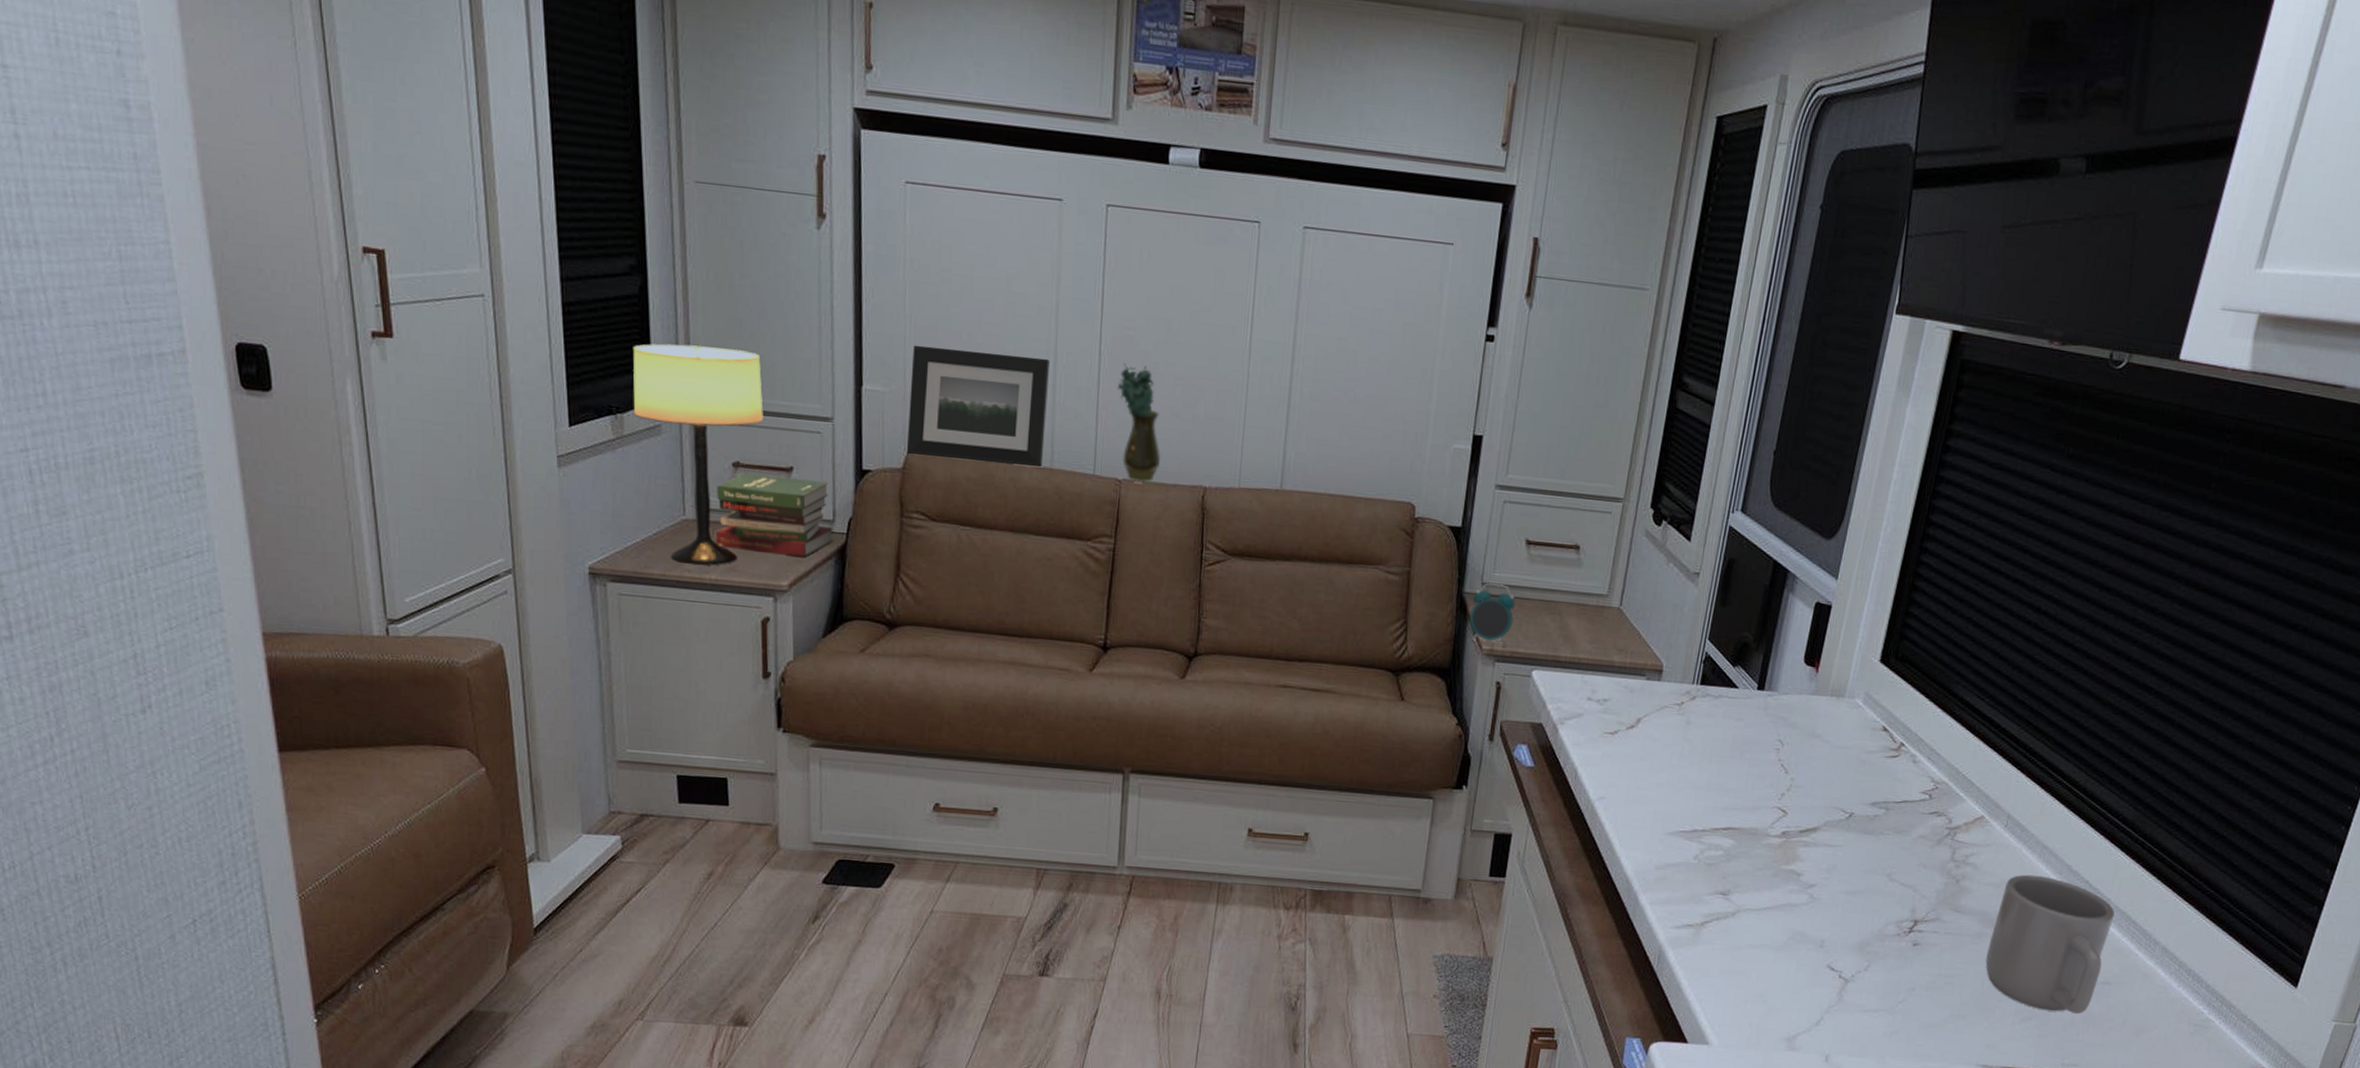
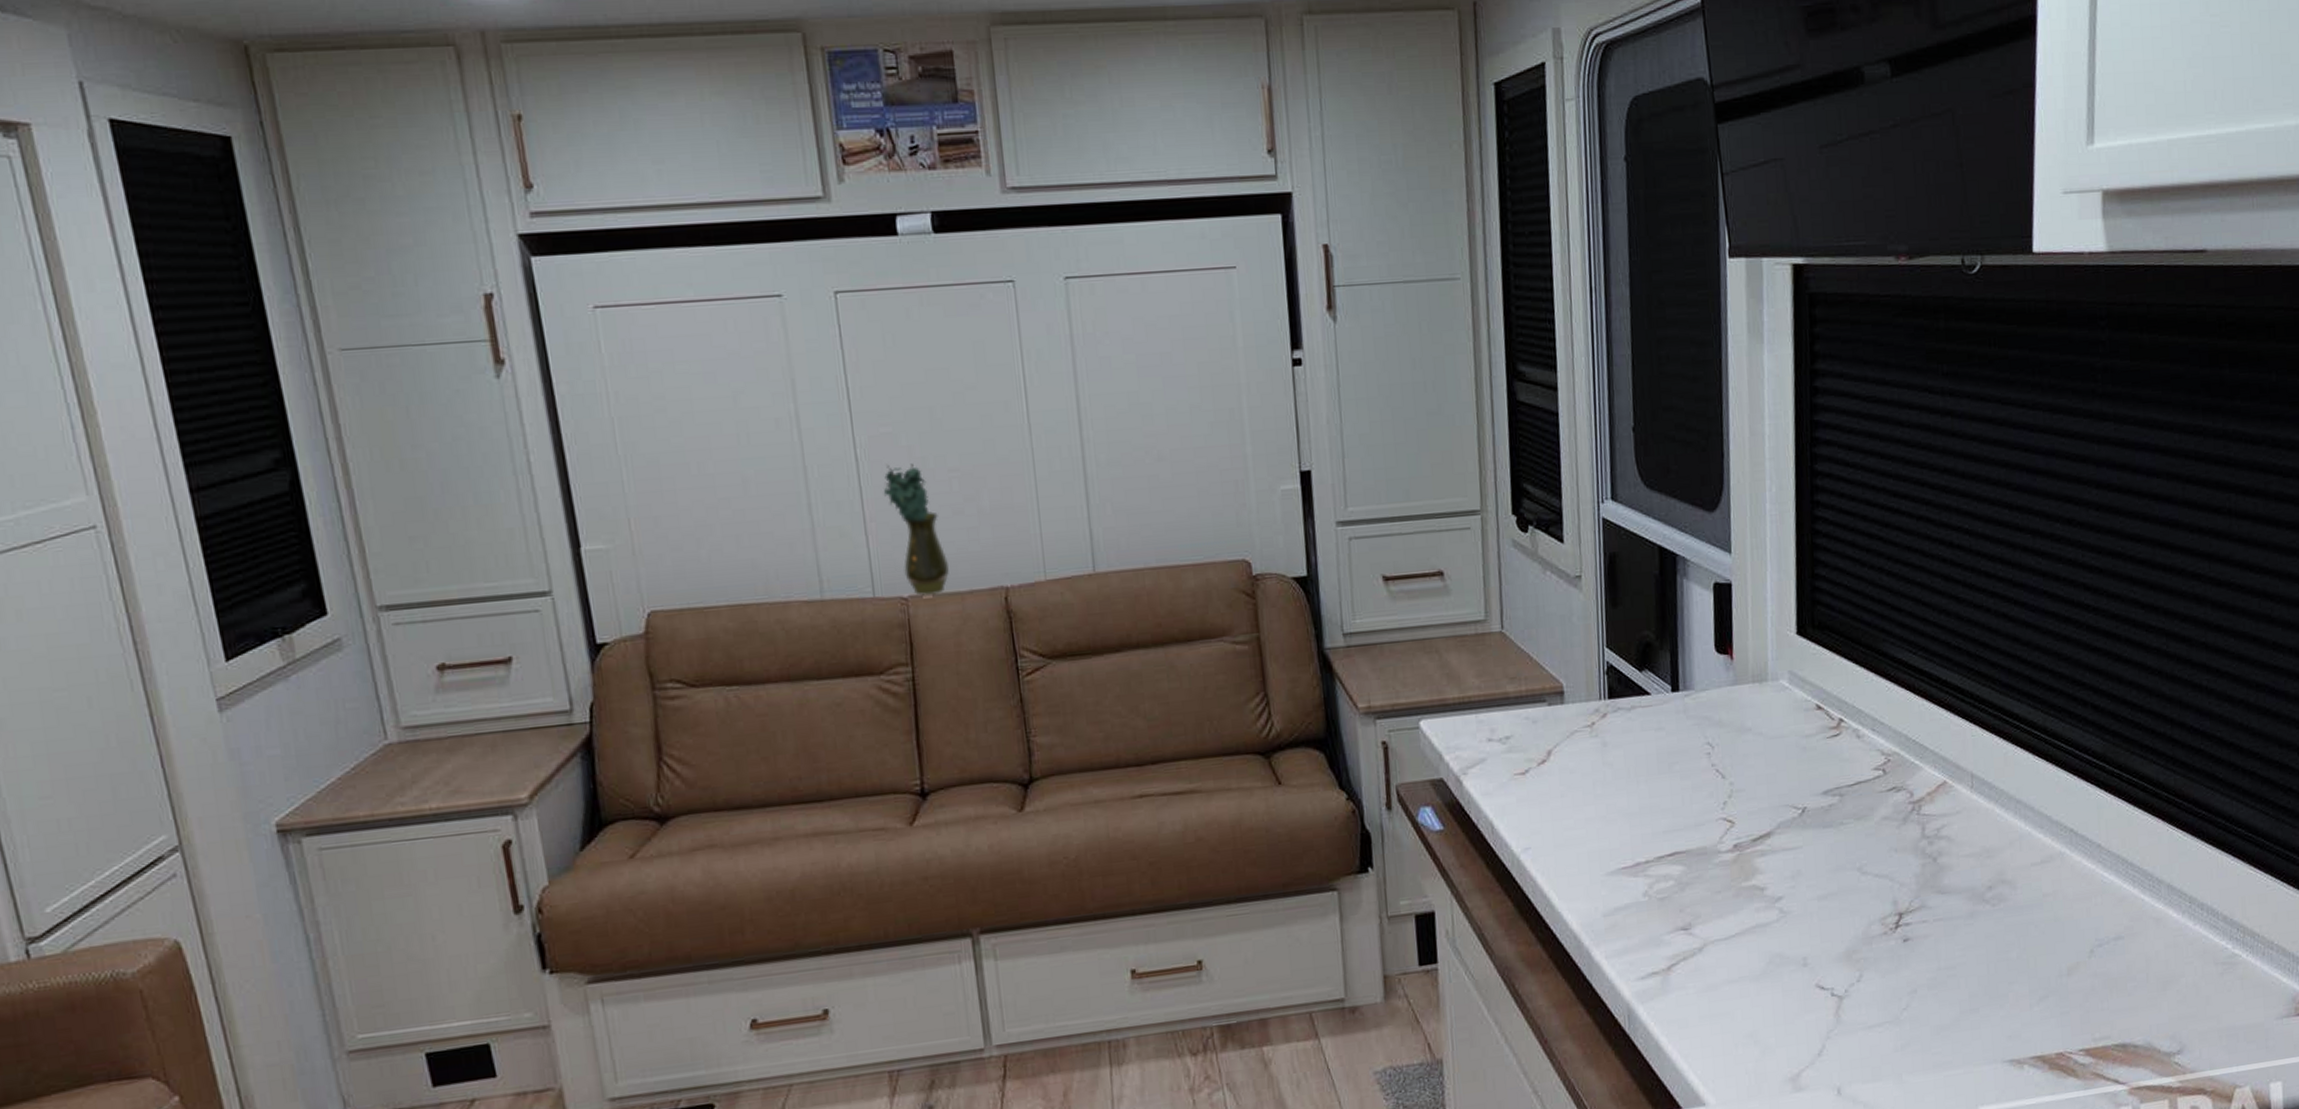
table lamp: present [632,343,765,566] -> none [291,532,468,798]
books: present [716,472,833,557] -> none [421,666,575,768]
picture frame: present [906,345,1050,468] -> none [634,476,812,616]
alarm clock: present [1469,583,1515,647] -> none [1337,631,1387,703]
mug: present [1985,874,2115,1014] -> none [1984,834,2109,983]

